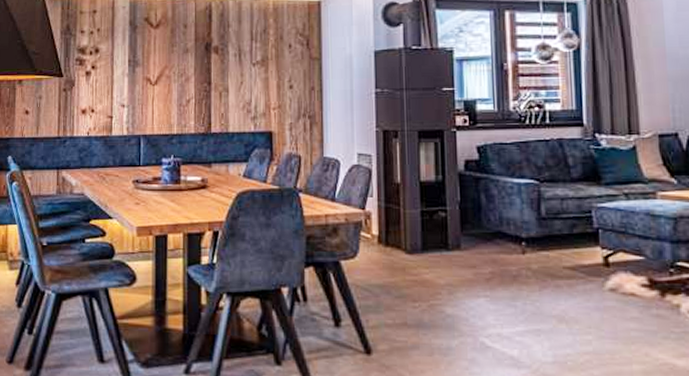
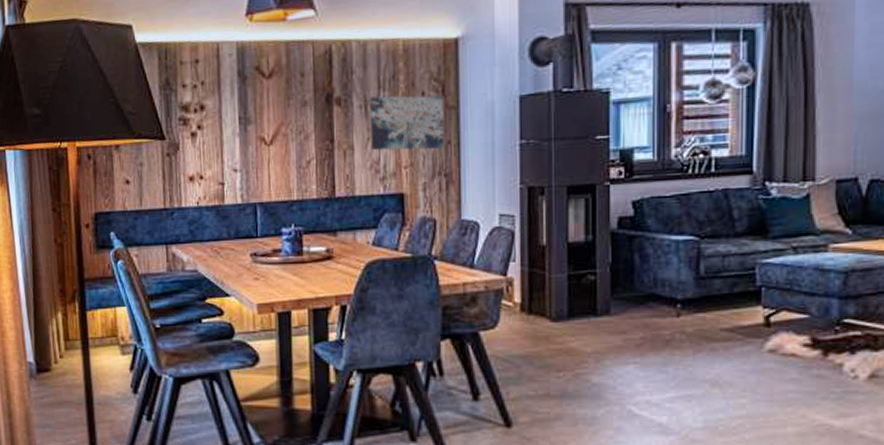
wall art: none [243,47,309,95] -> present [370,95,444,151]

